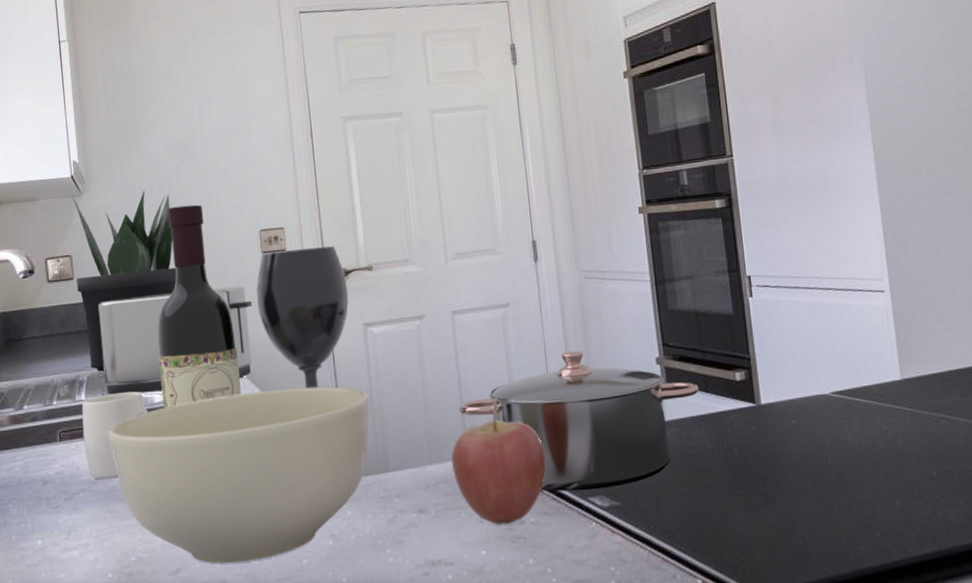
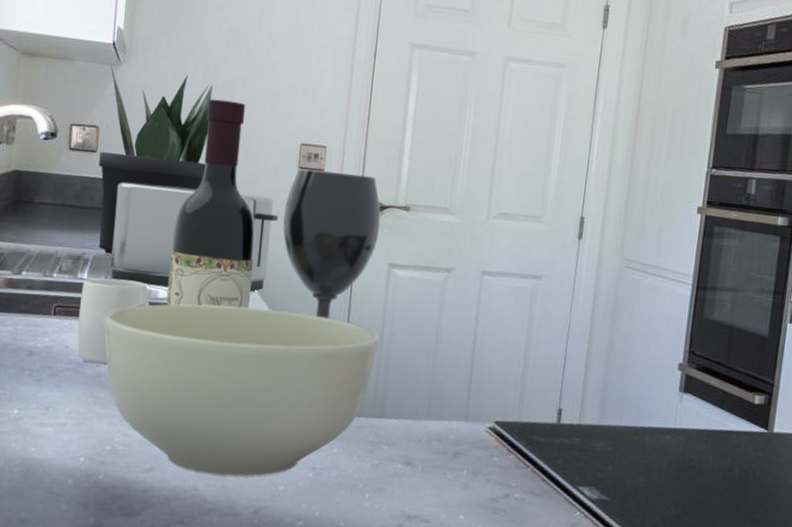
fruit: present [451,399,546,525] -> none [448,369,546,495]
cooking pot: present [459,350,699,492] -> none [468,337,715,482]

